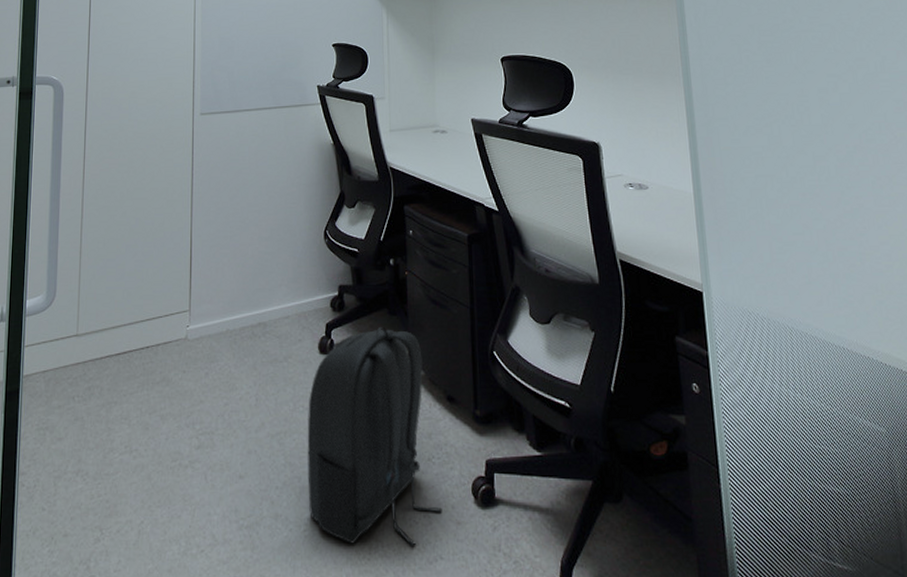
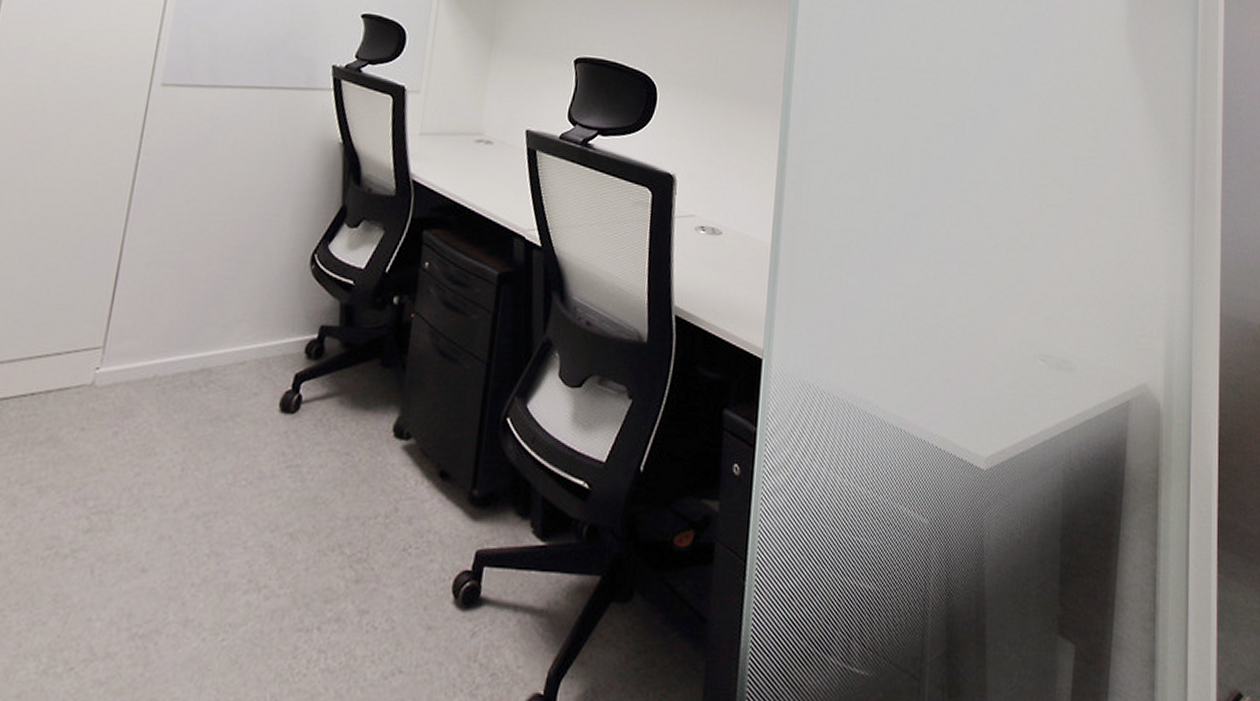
backpack: present [307,327,442,548] -> none [233,382,416,659]

